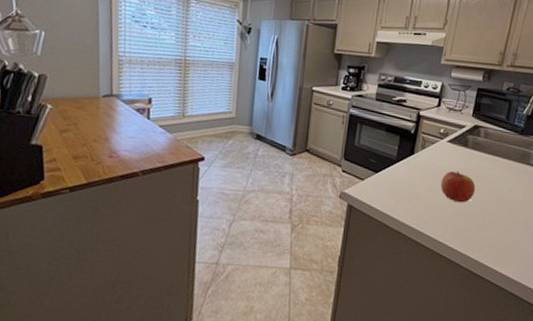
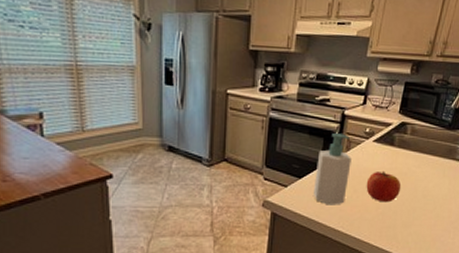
soap bottle: none [388,132,426,202] -> present [313,133,351,205]

